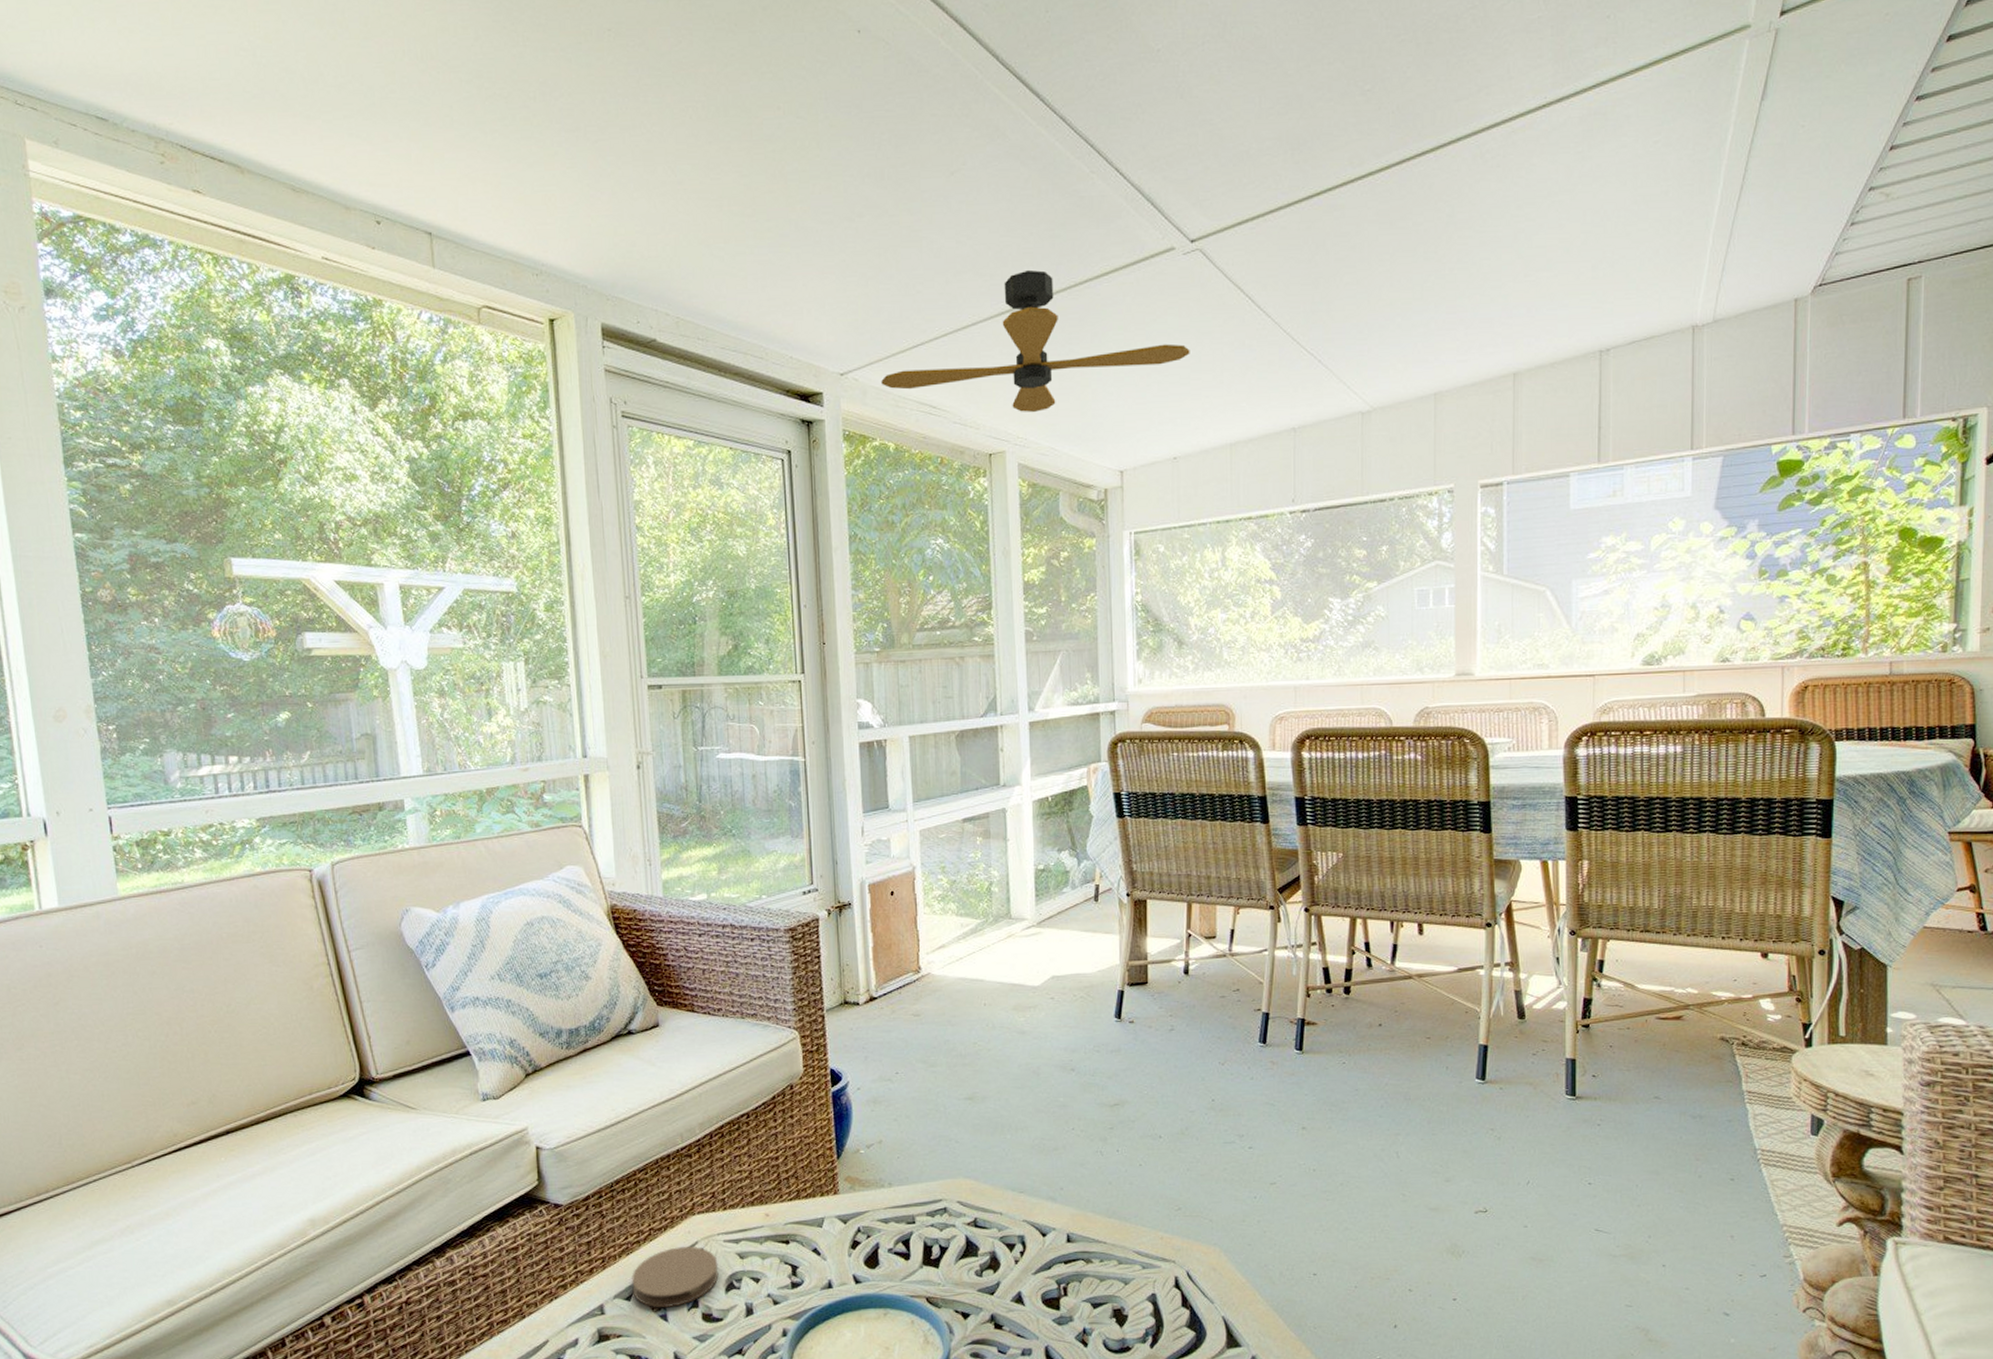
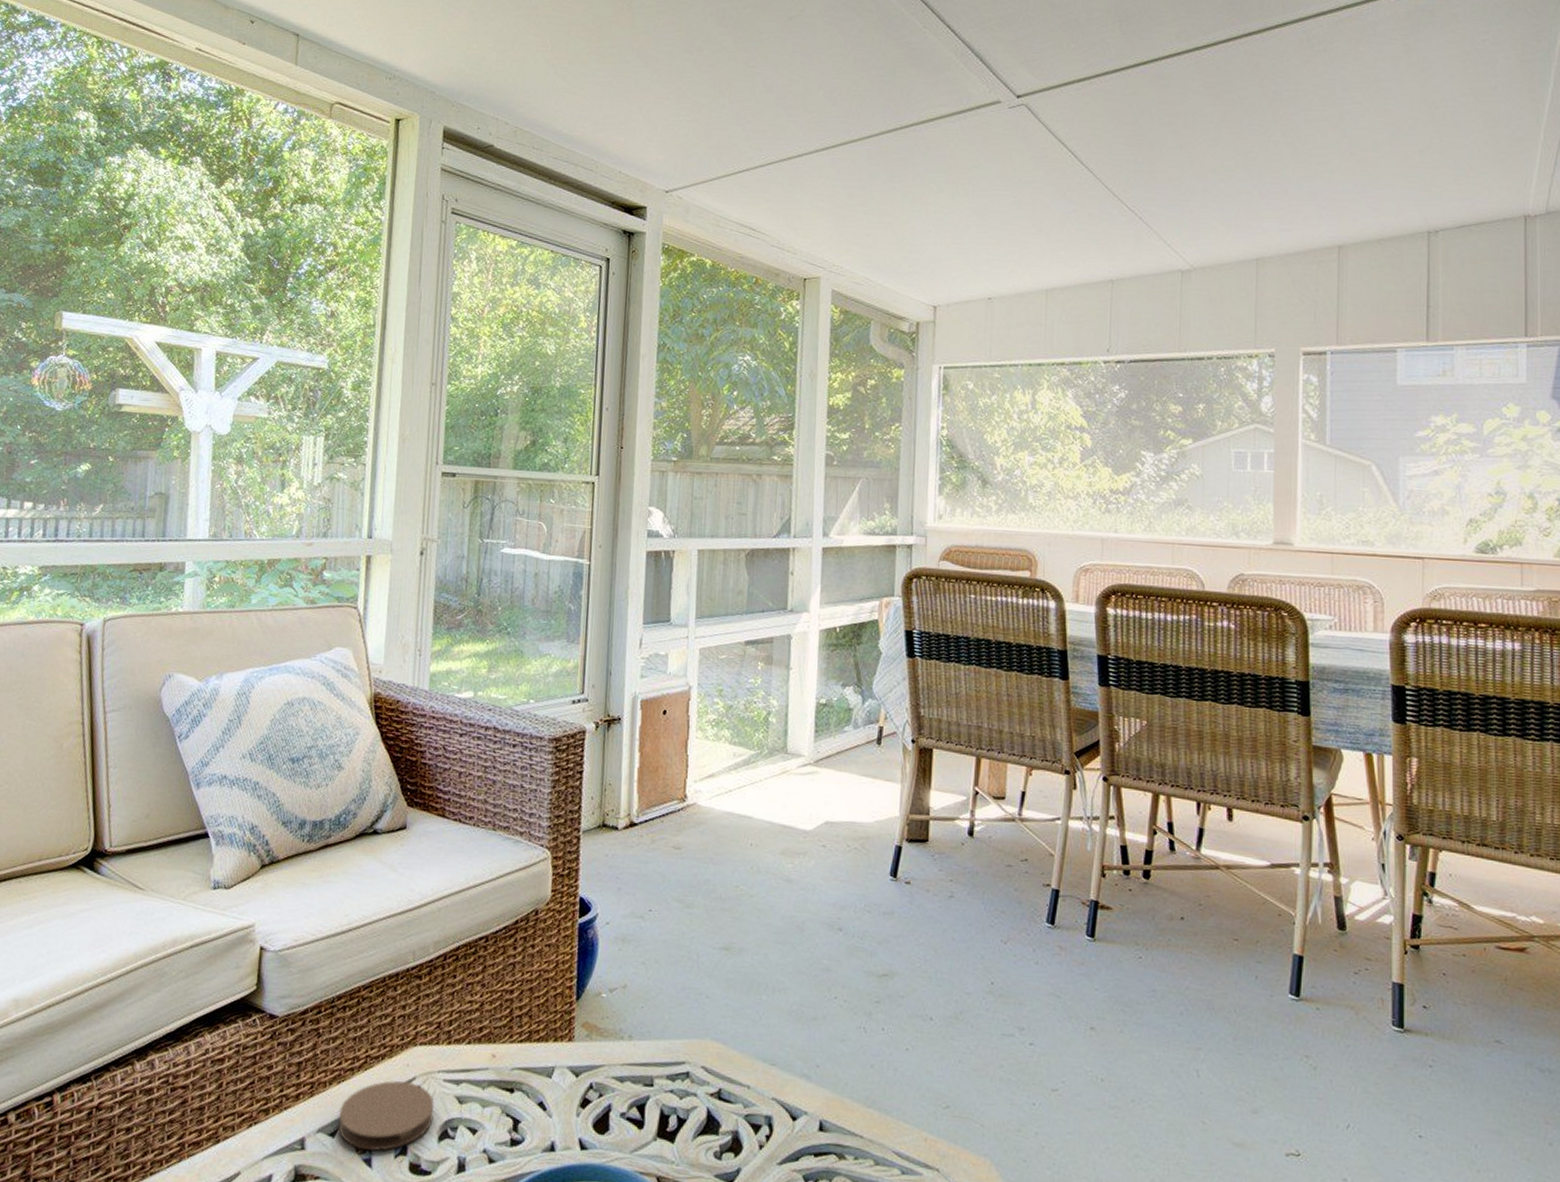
ceiling fan: present [881,269,1190,412] -> none [704,110,1011,243]

